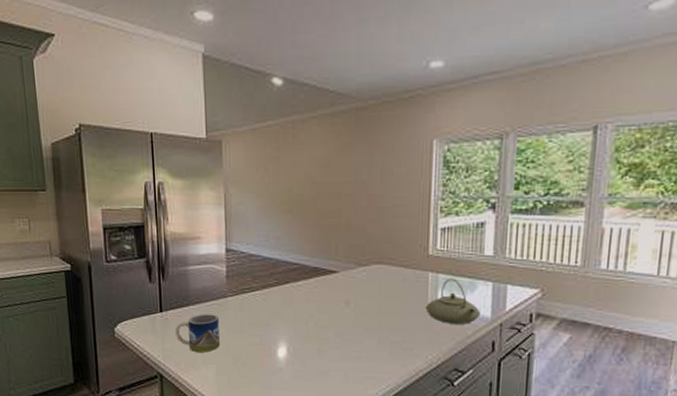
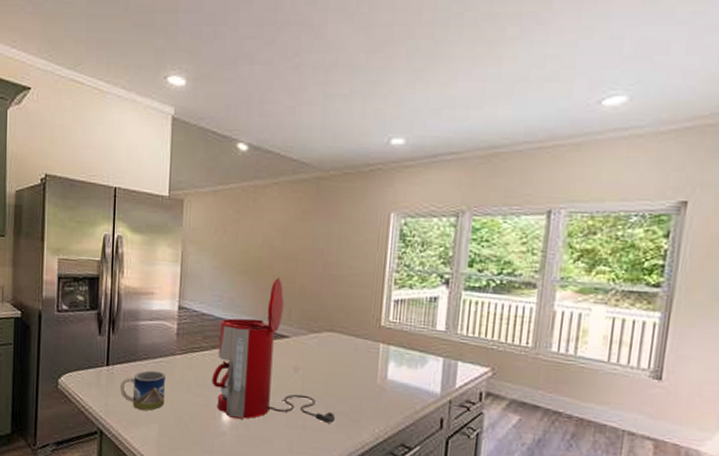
coffee maker: none [265,214,389,356] -> present [212,278,336,423]
teapot: present [425,278,481,325] -> none [374,350,431,399]

